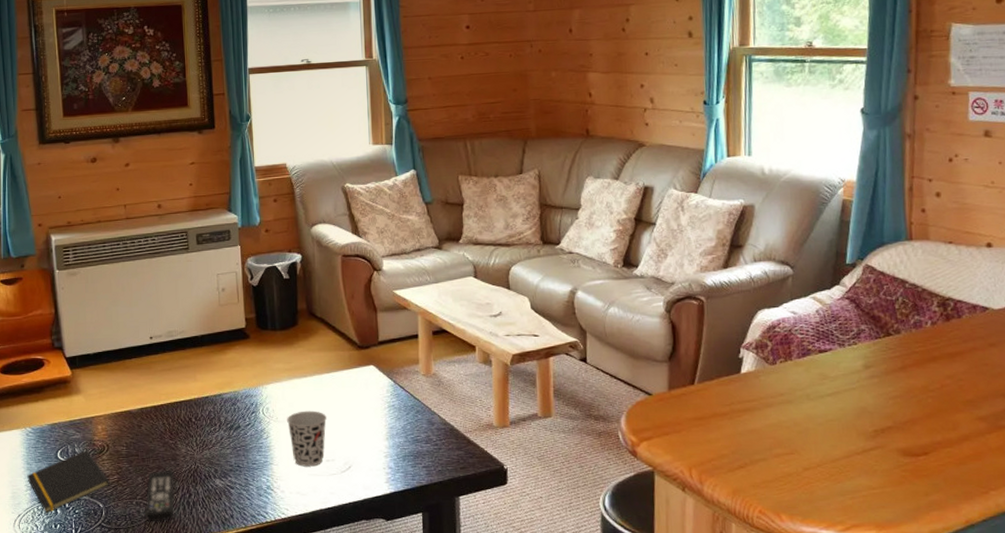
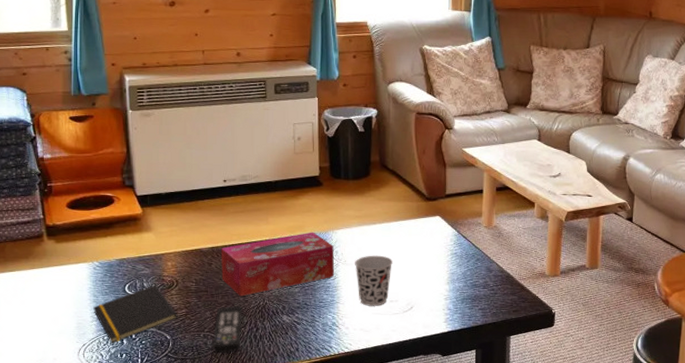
tissue box: none [149,388,266,460] -> present [220,232,334,297]

